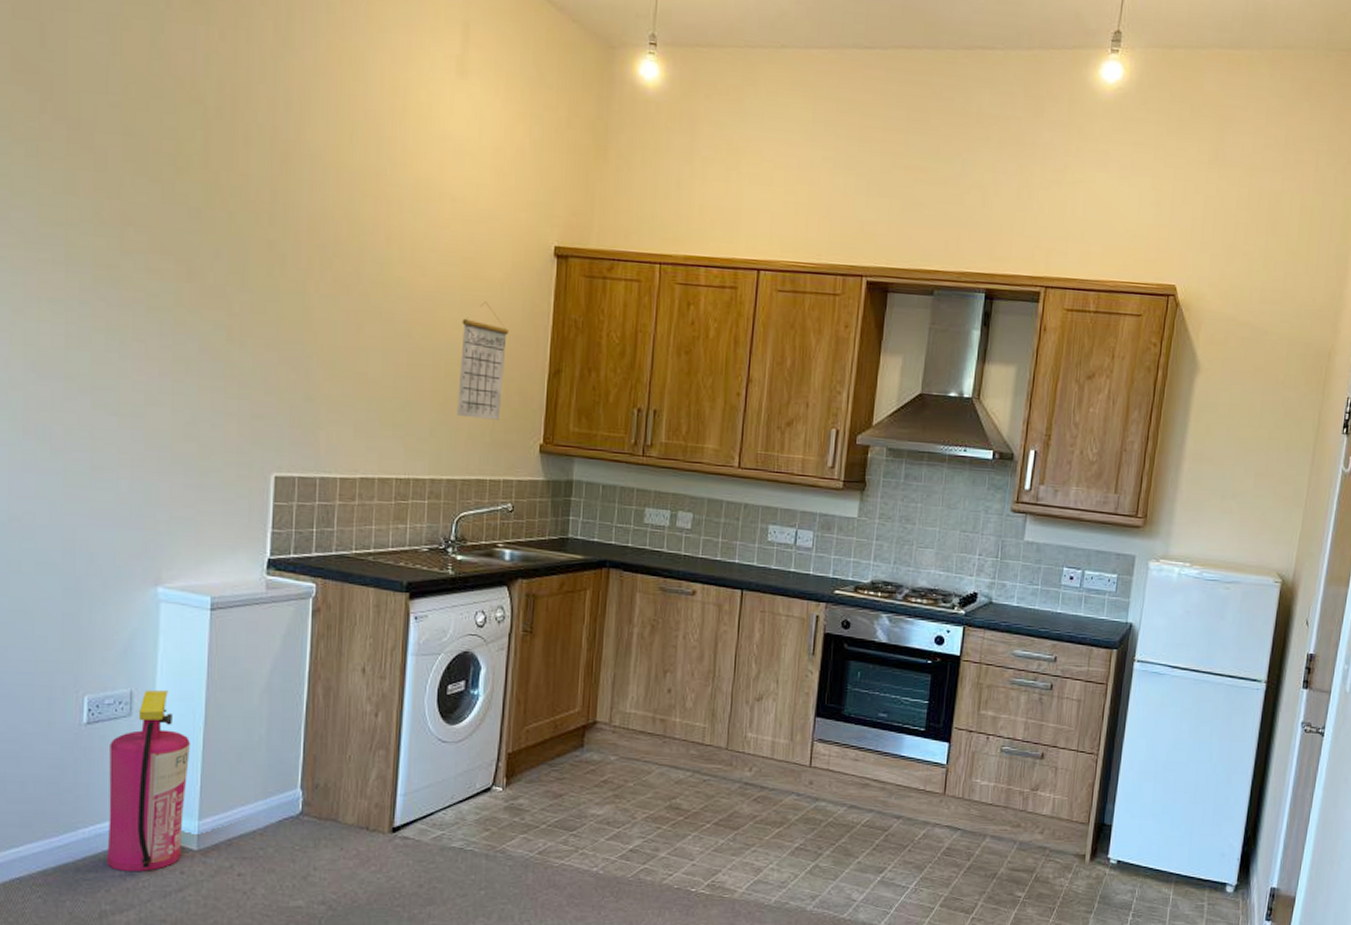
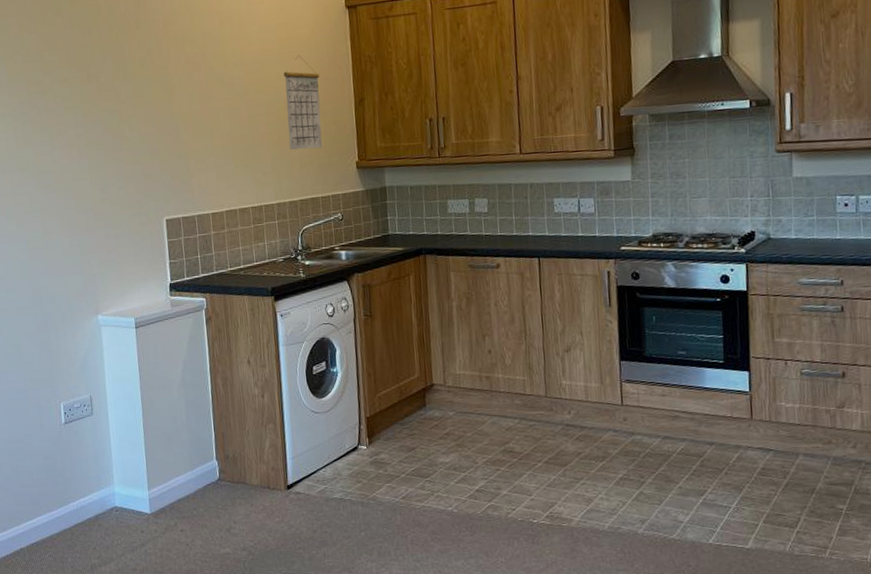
fire extinguisher: present [106,690,191,872] -> none [81,393,140,534]

